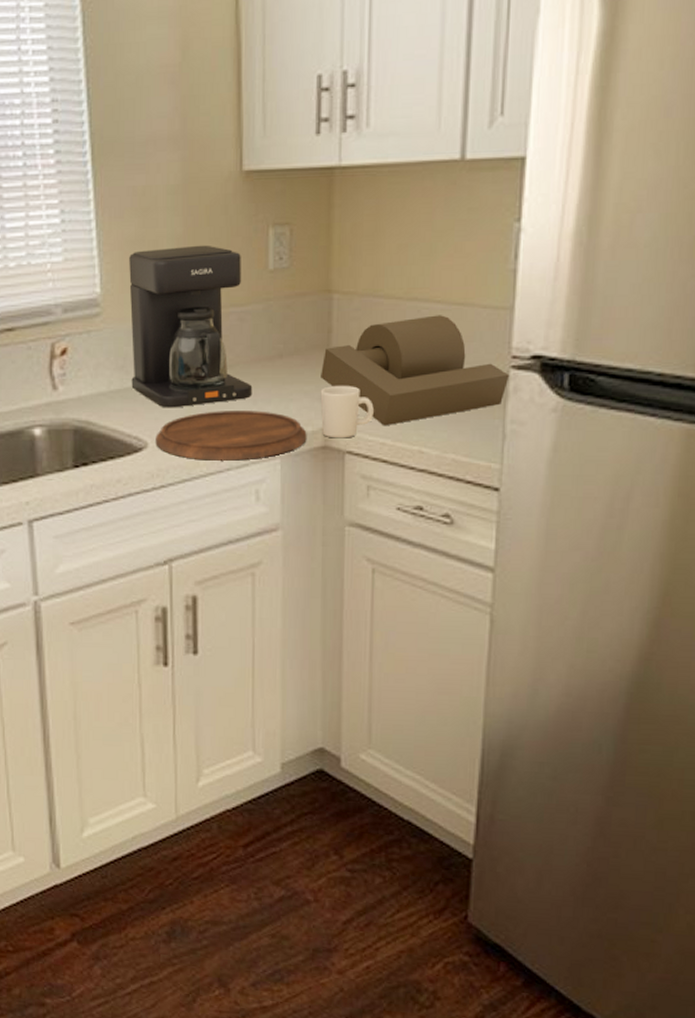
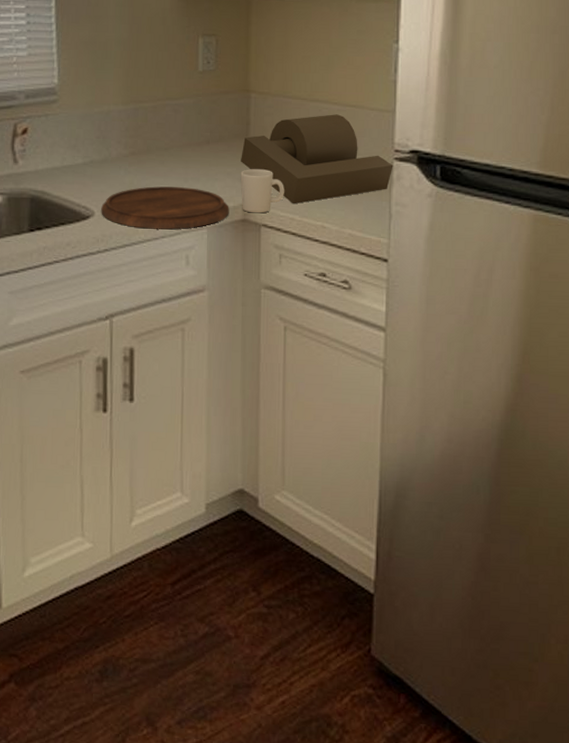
coffee maker: present [129,245,253,408] -> none [82,48,184,183]

